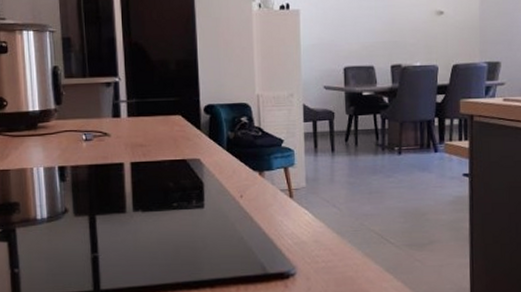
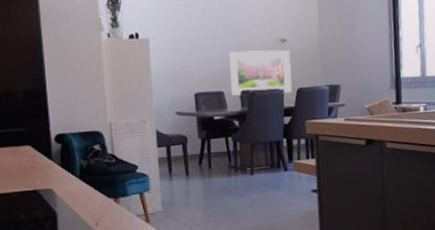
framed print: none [381,23,448,71] -> present [229,50,293,96]

